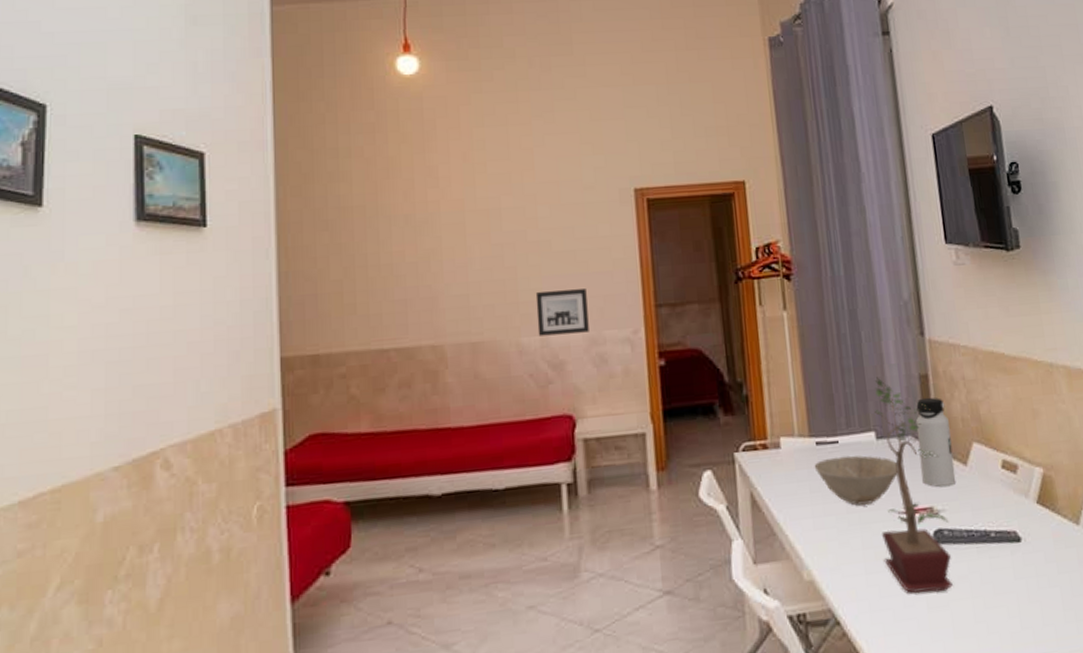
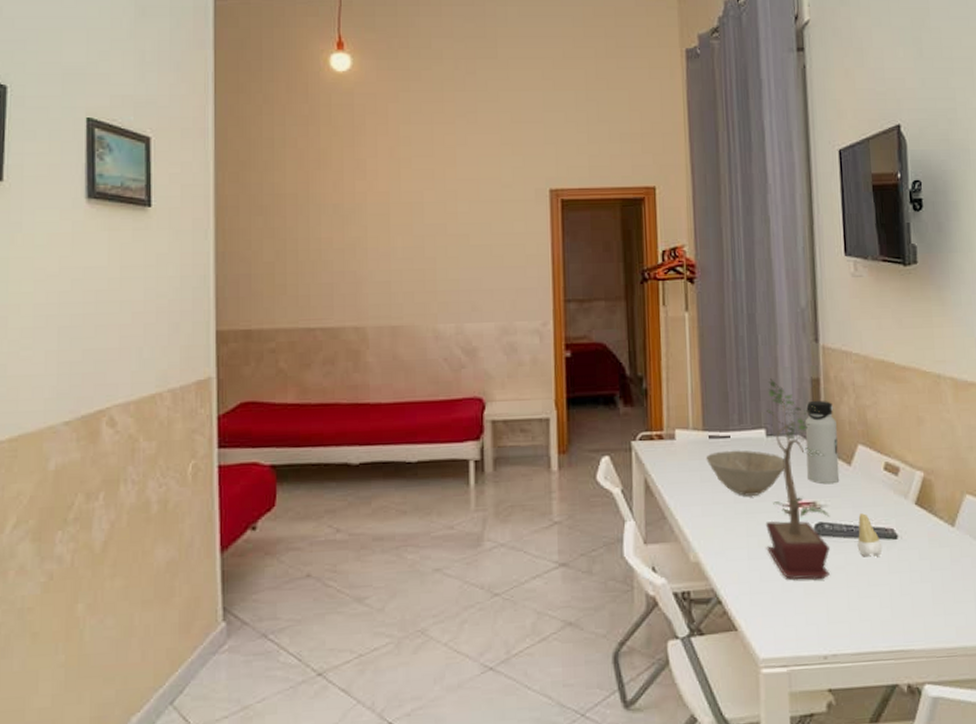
wall art: present [535,289,589,336] -> none [452,281,501,324]
tooth: none [978,516,1006,564] -> present [857,513,883,557]

